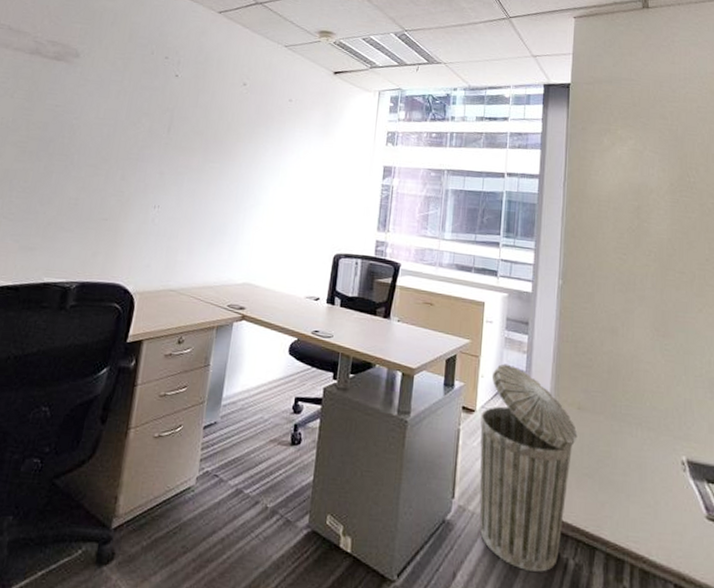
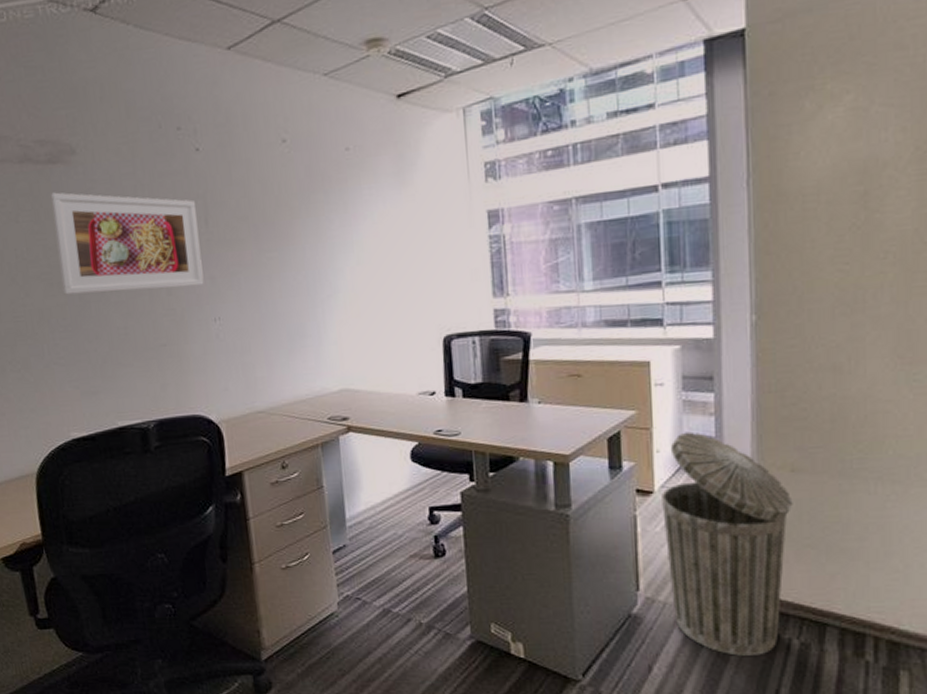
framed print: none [32,81,164,178] -> present [50,192,204,295]

